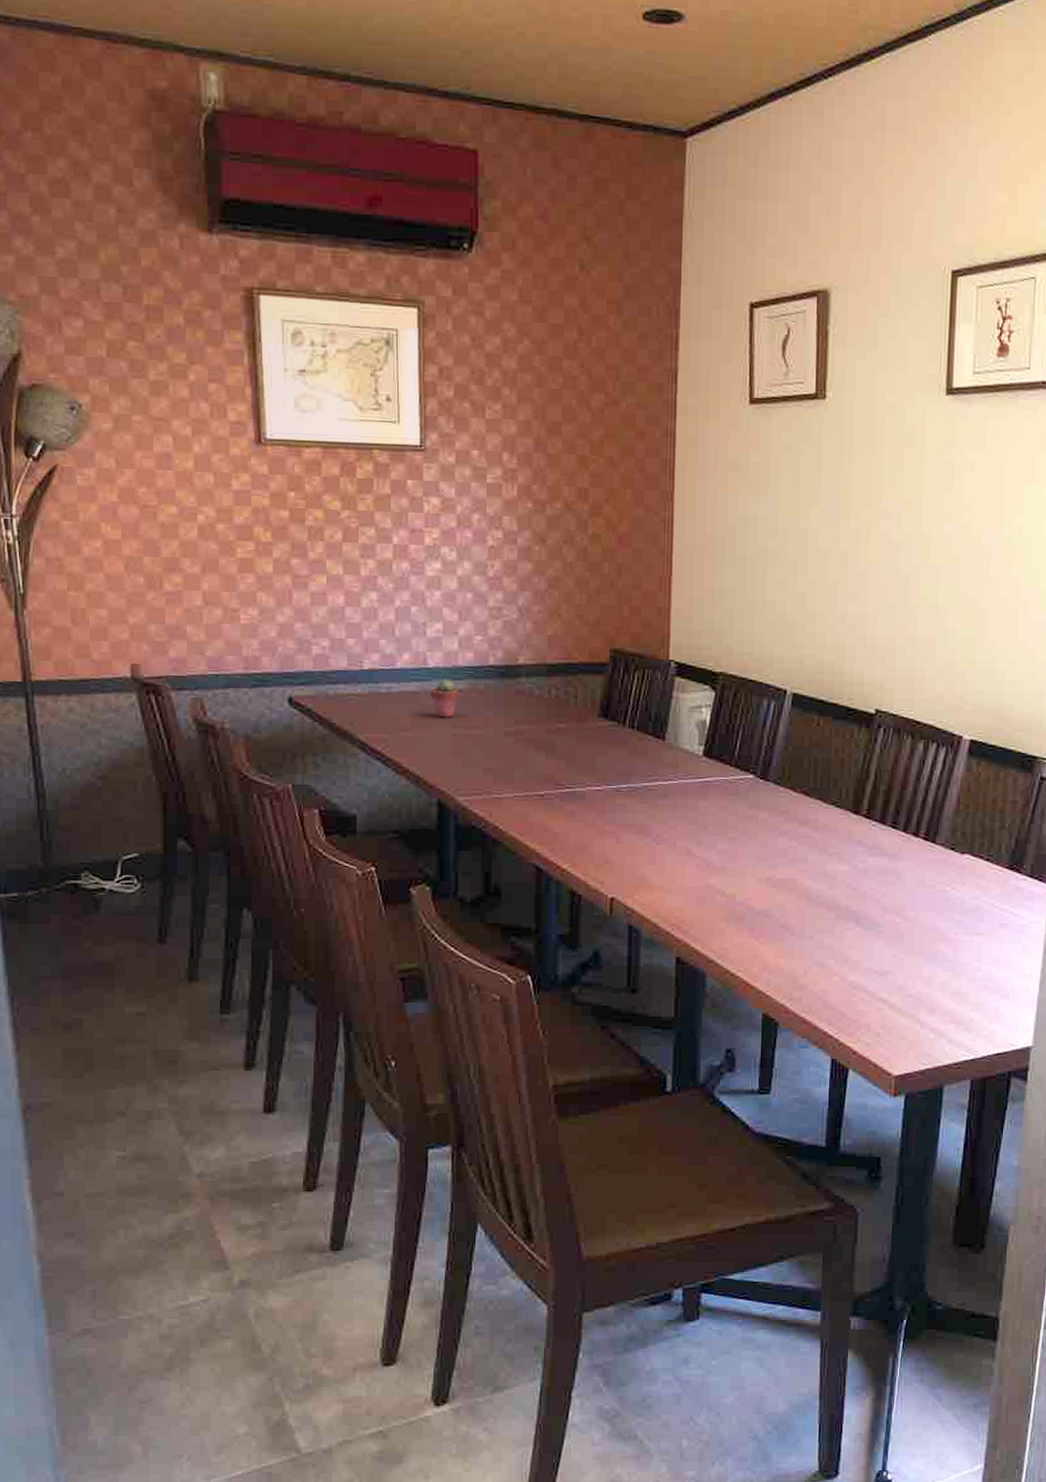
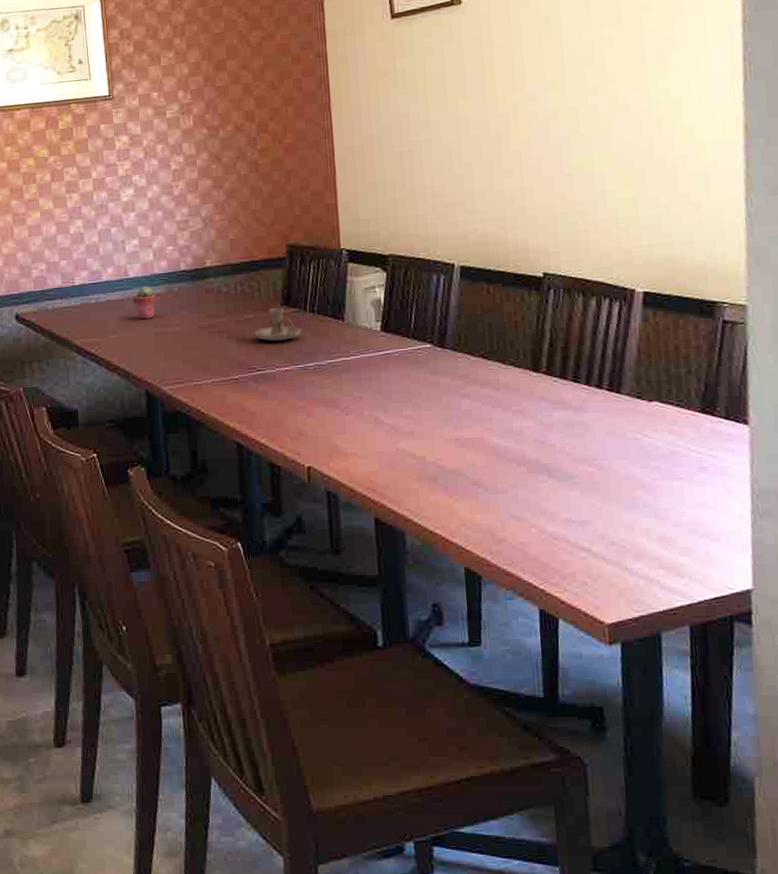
candle holder: none [566,720,619,756] -> present [254,308,302,341]

